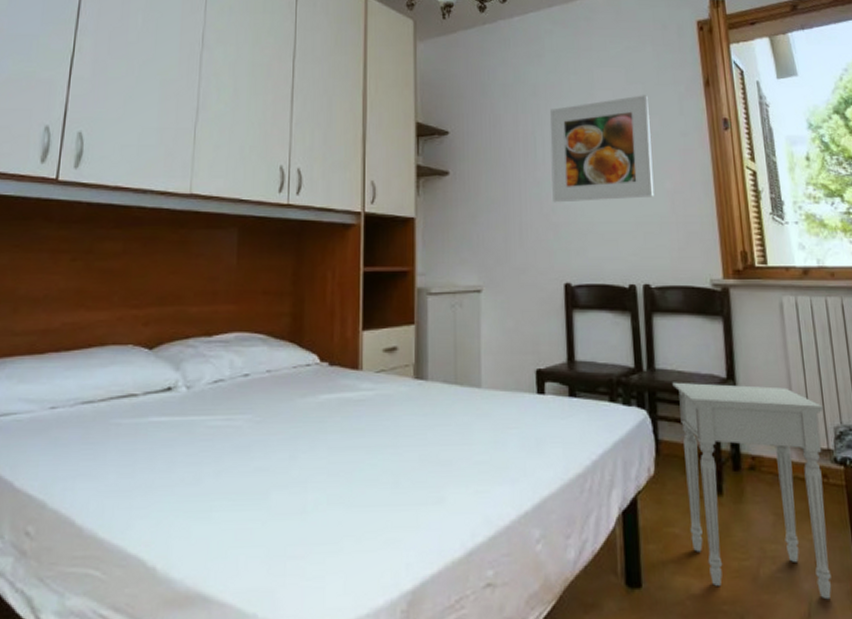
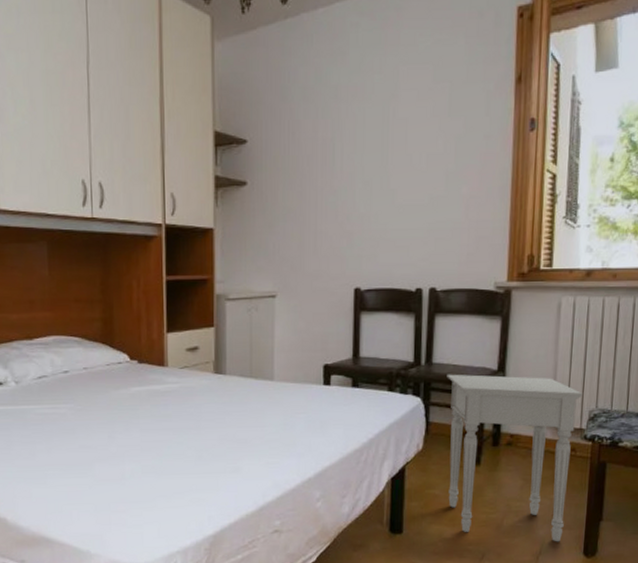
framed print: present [550,95,655,203] -> none [348,95,454,211]

